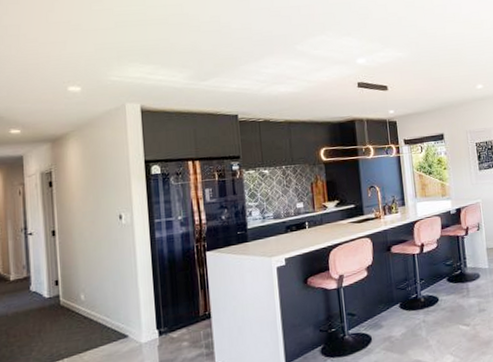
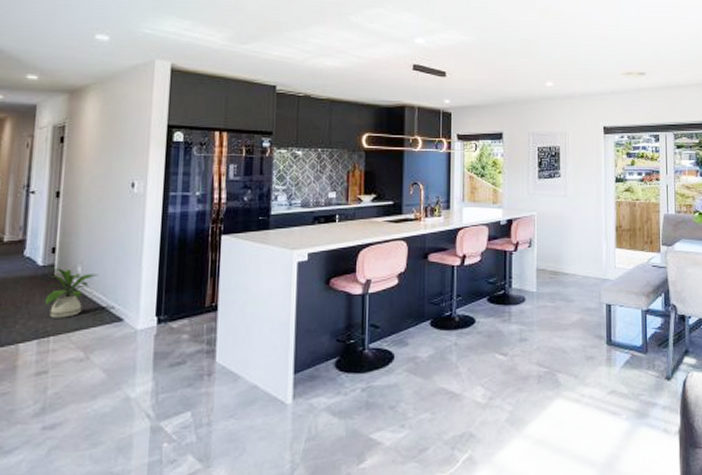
house plant: none [53,298,101,342] -> present [45,268,99,318]

